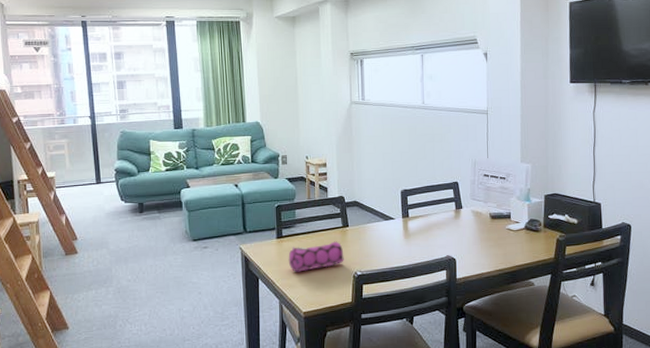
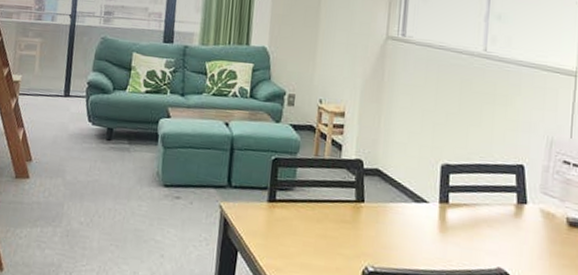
pencil case: present [288,241,344,272] -> none [278,217,354,253]

